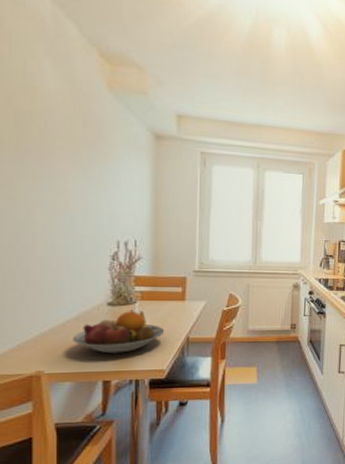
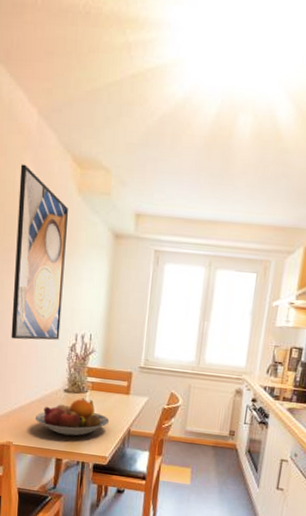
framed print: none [32,53,99,252] -> present [11,164,69,340]

